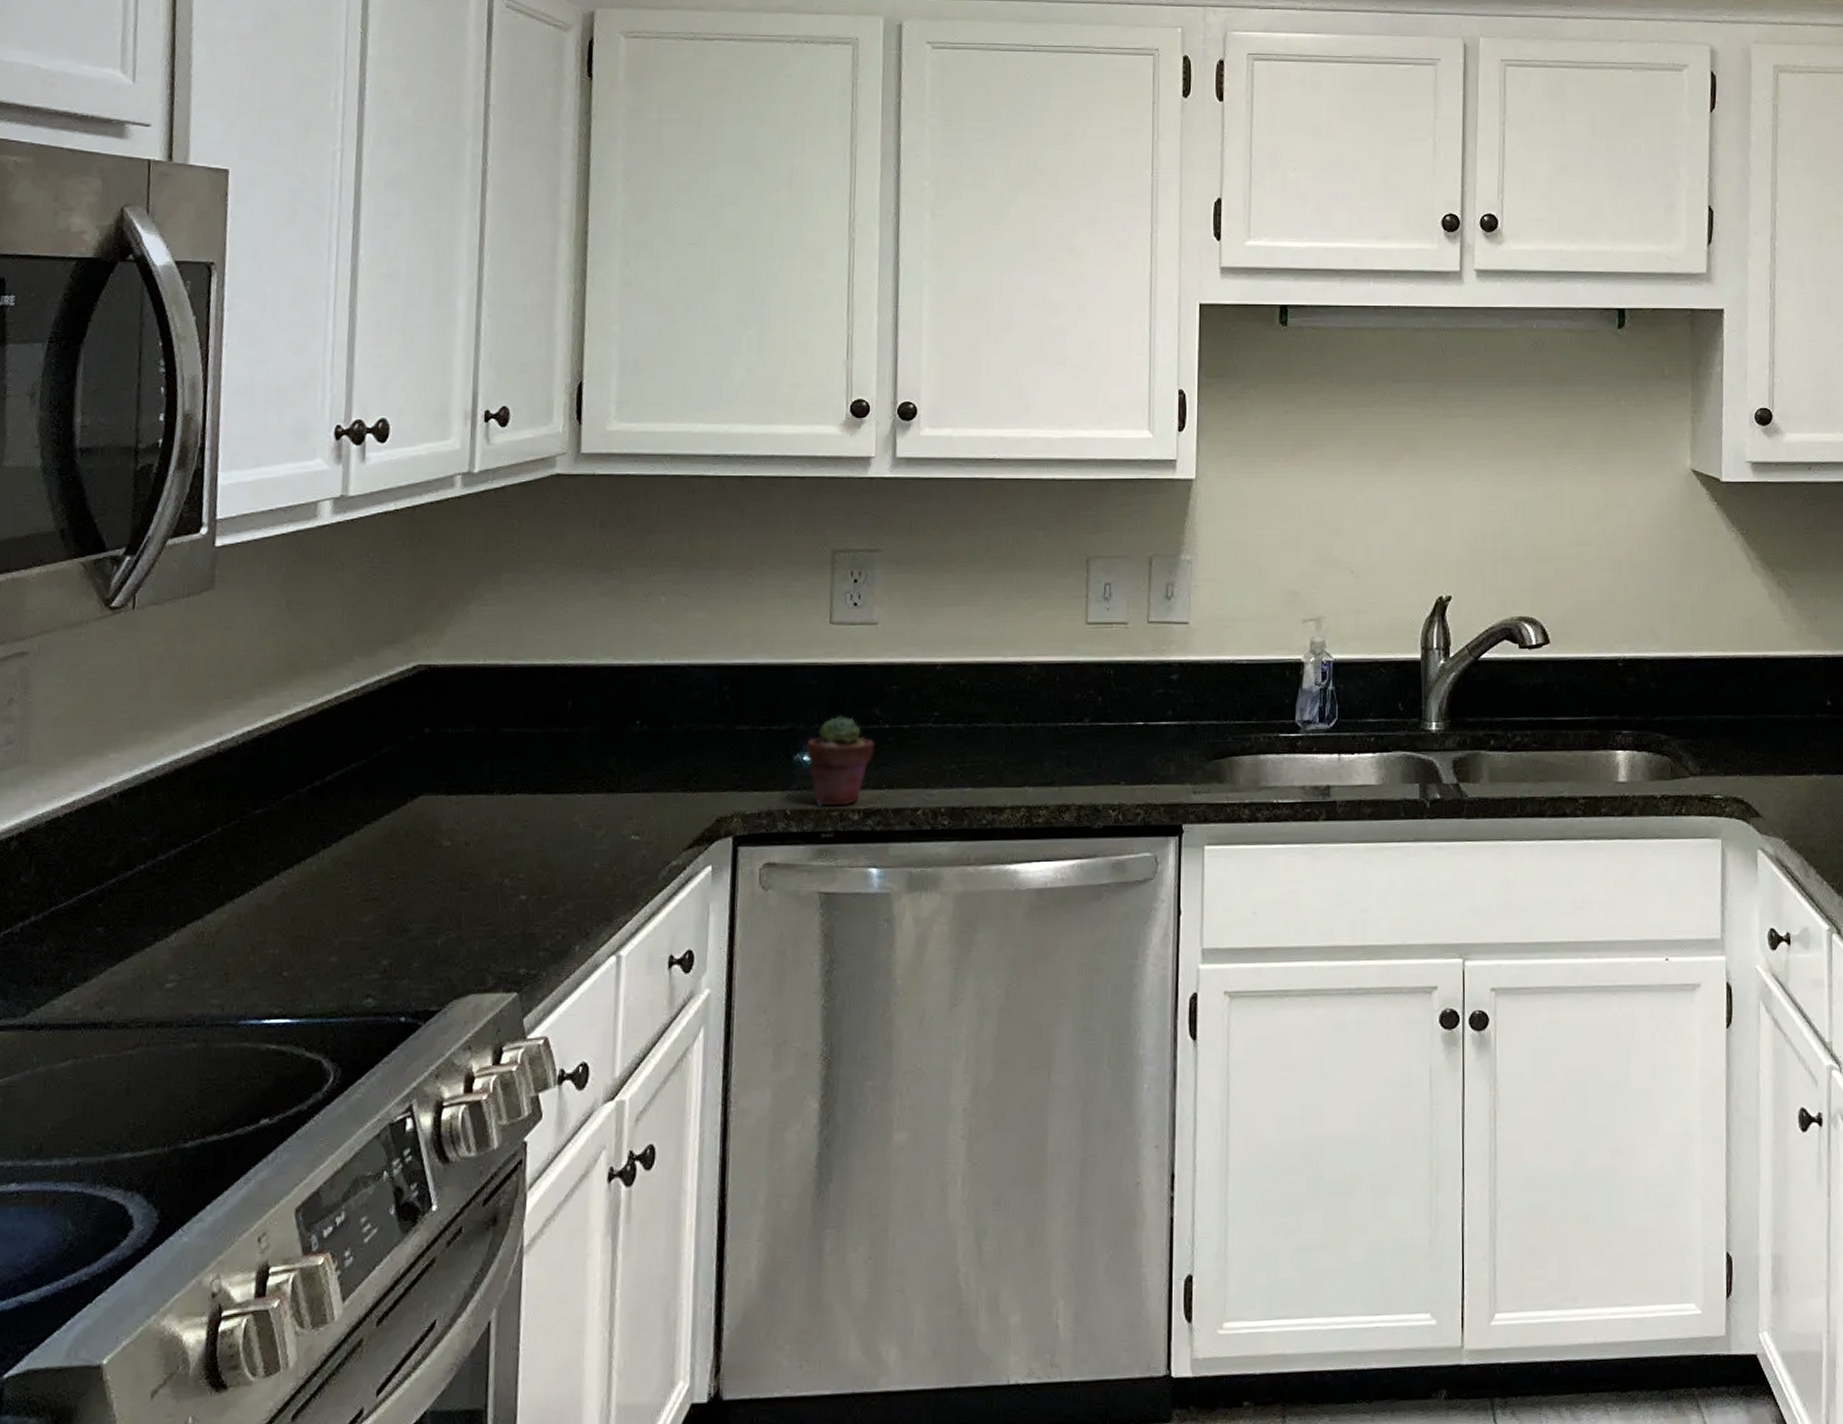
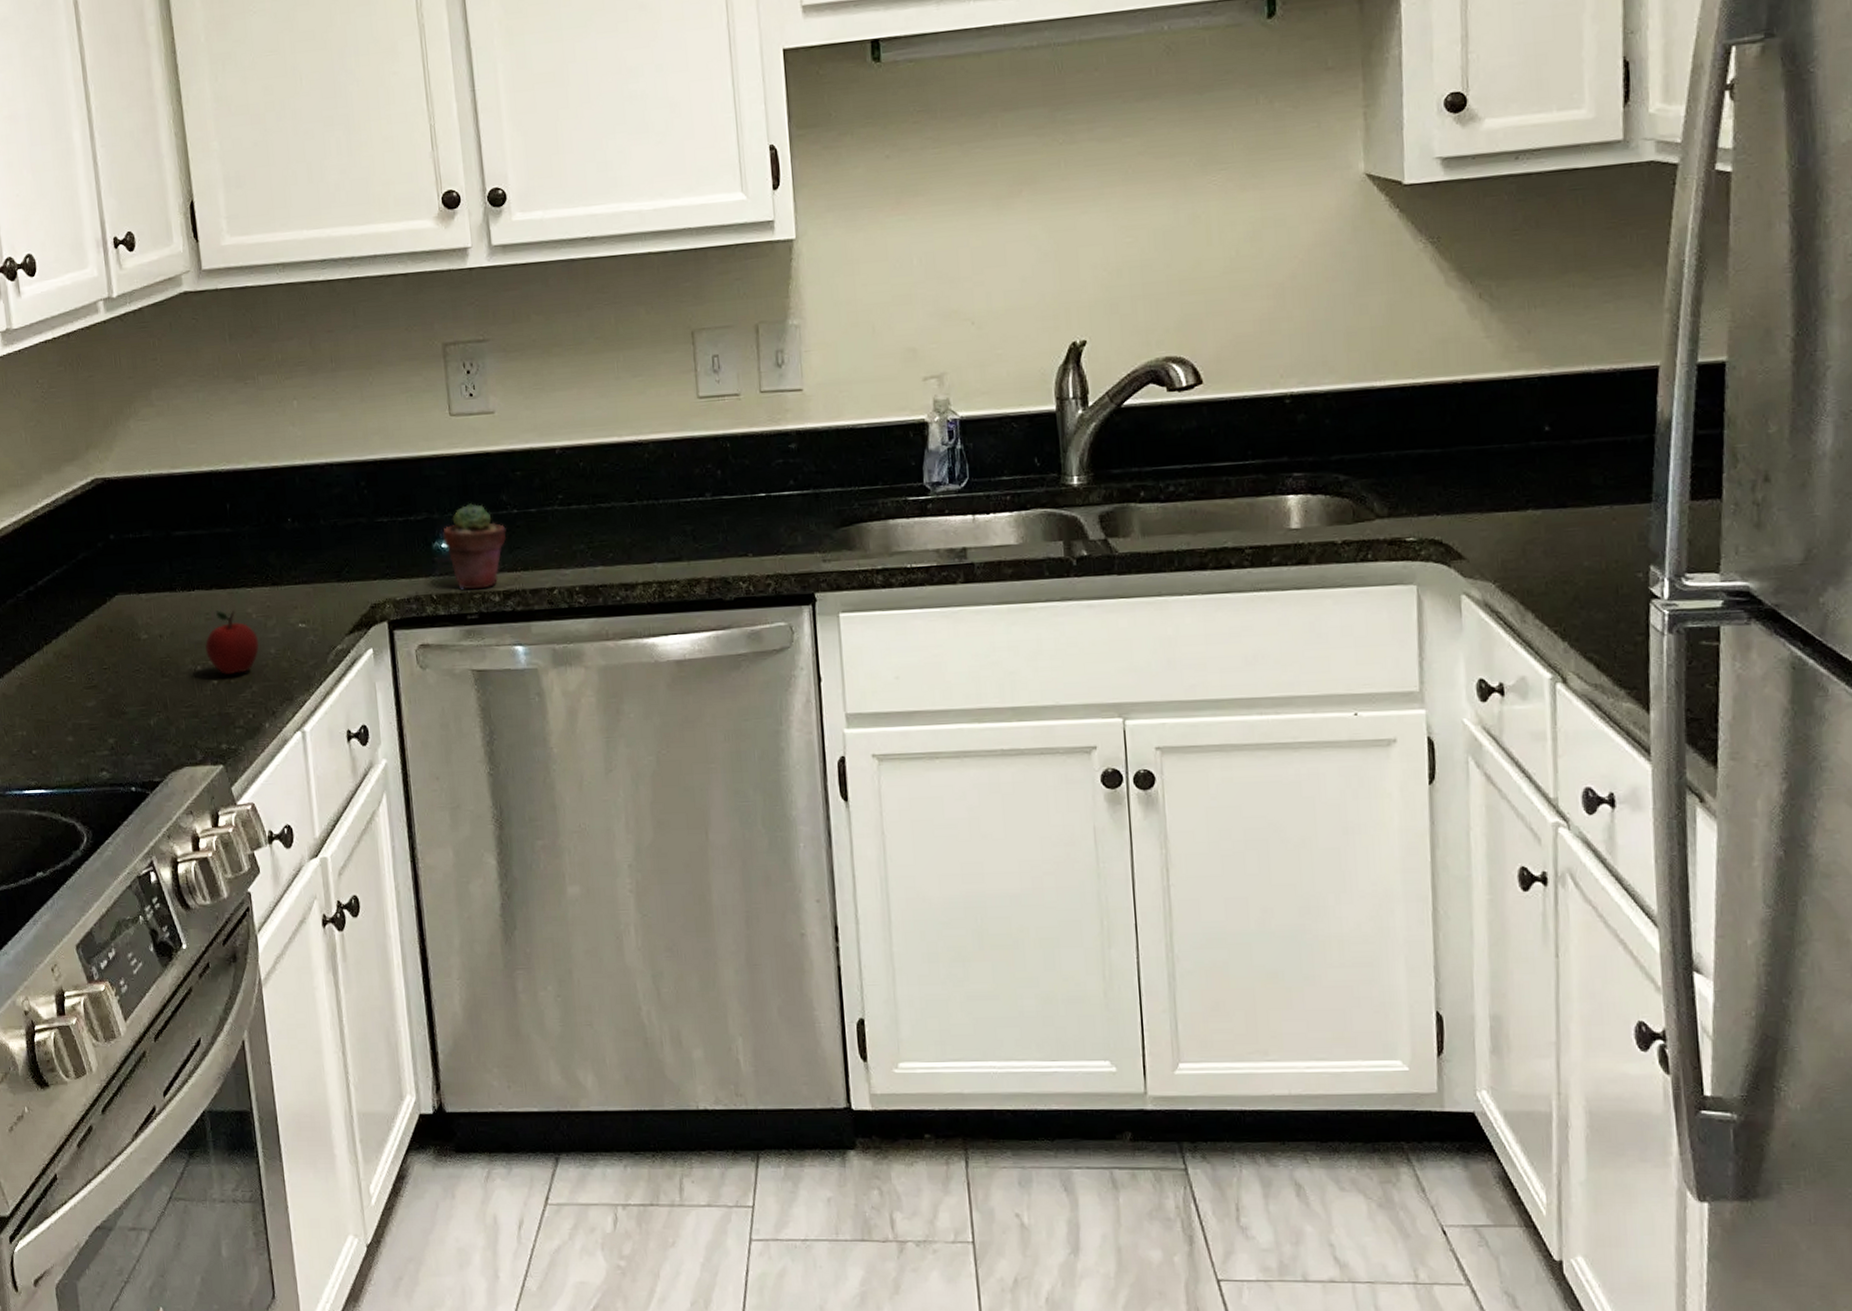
apple: none [517,818,583,889] -> present [204,610,260,675]

